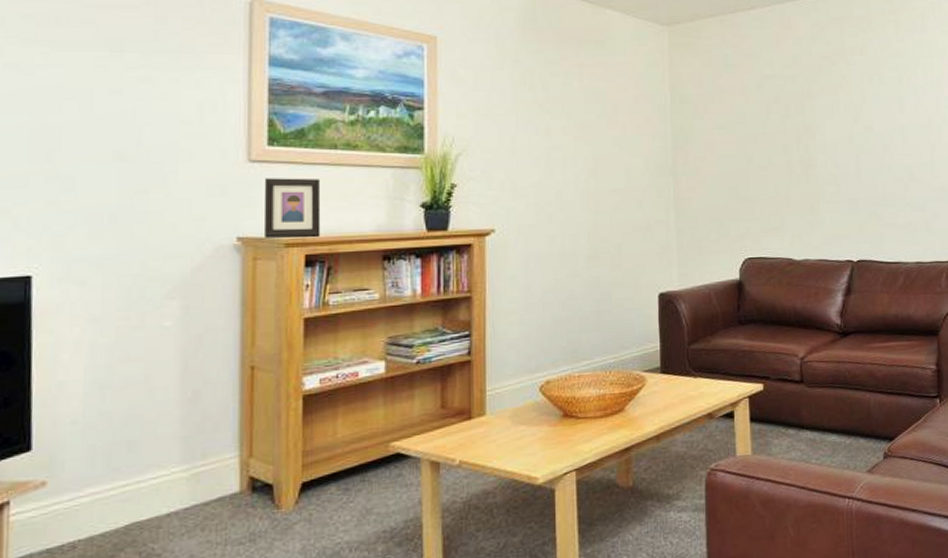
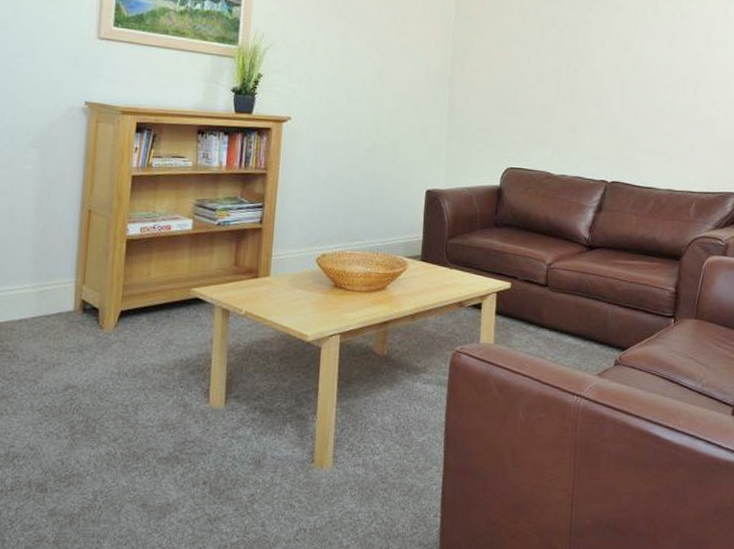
picture frame: present [263,178,321,239] -> none [106,54,153,109]

